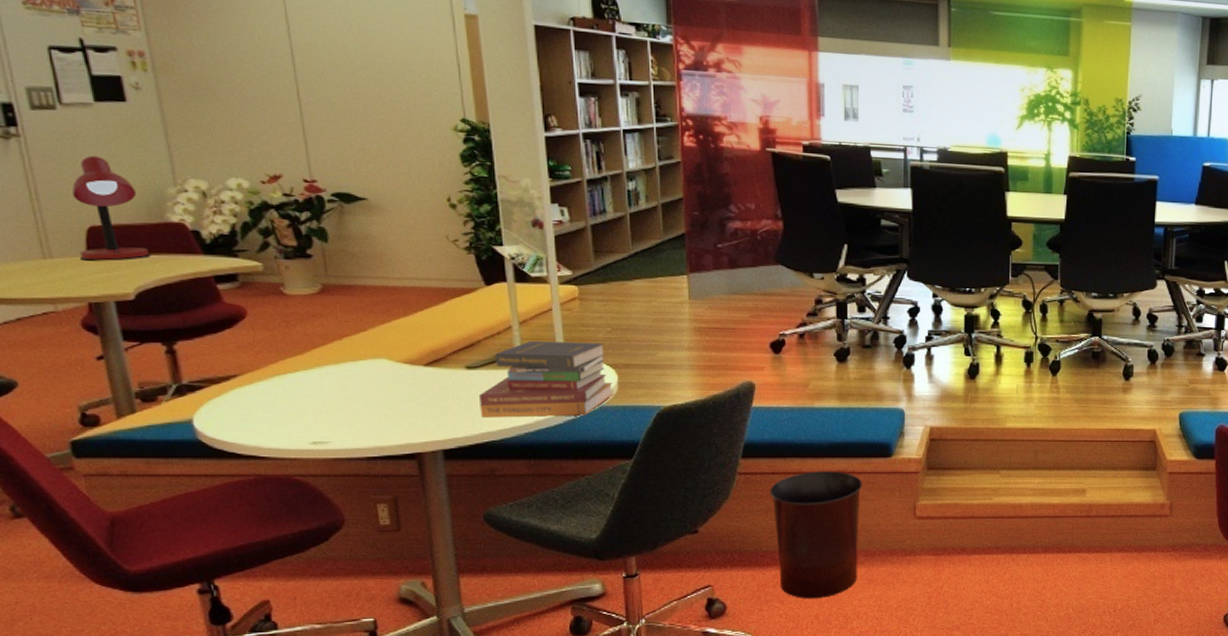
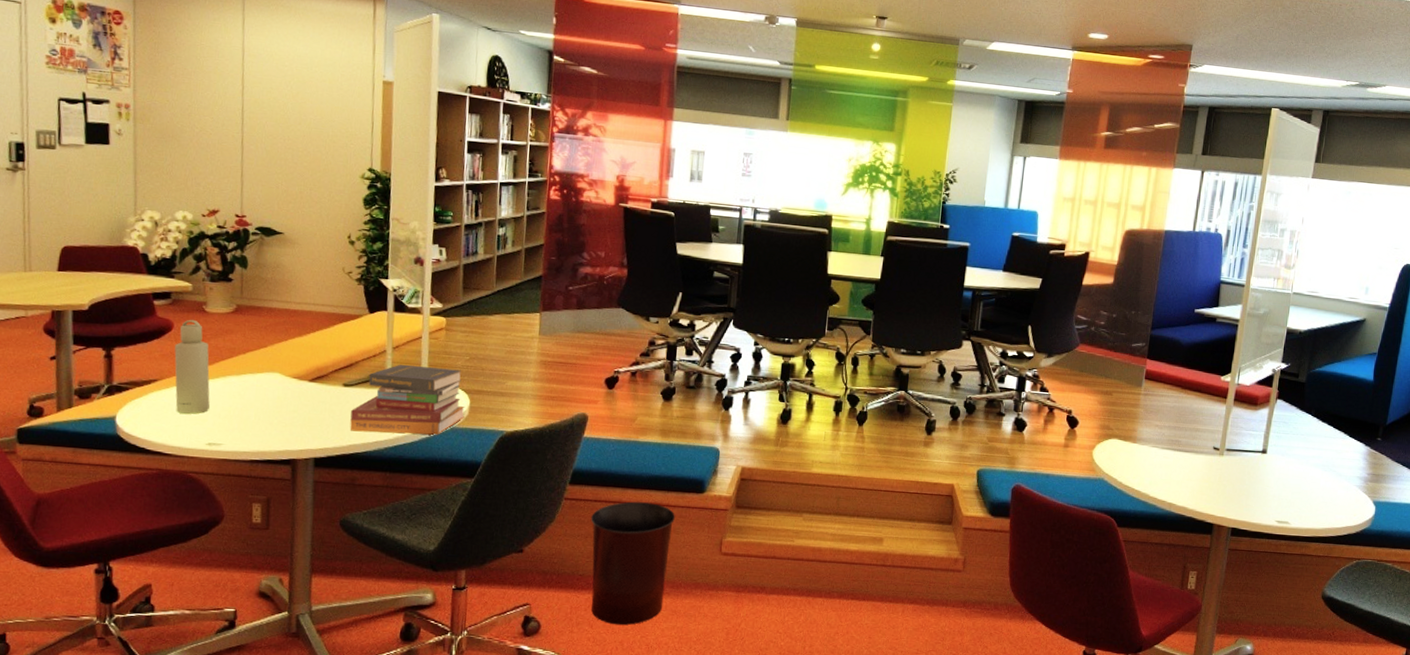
desk lamp: present [72,156,151,261] -> none [51,188,107,277]
bottle: none [253,304,307,411] -> present [174,319,210,414]

